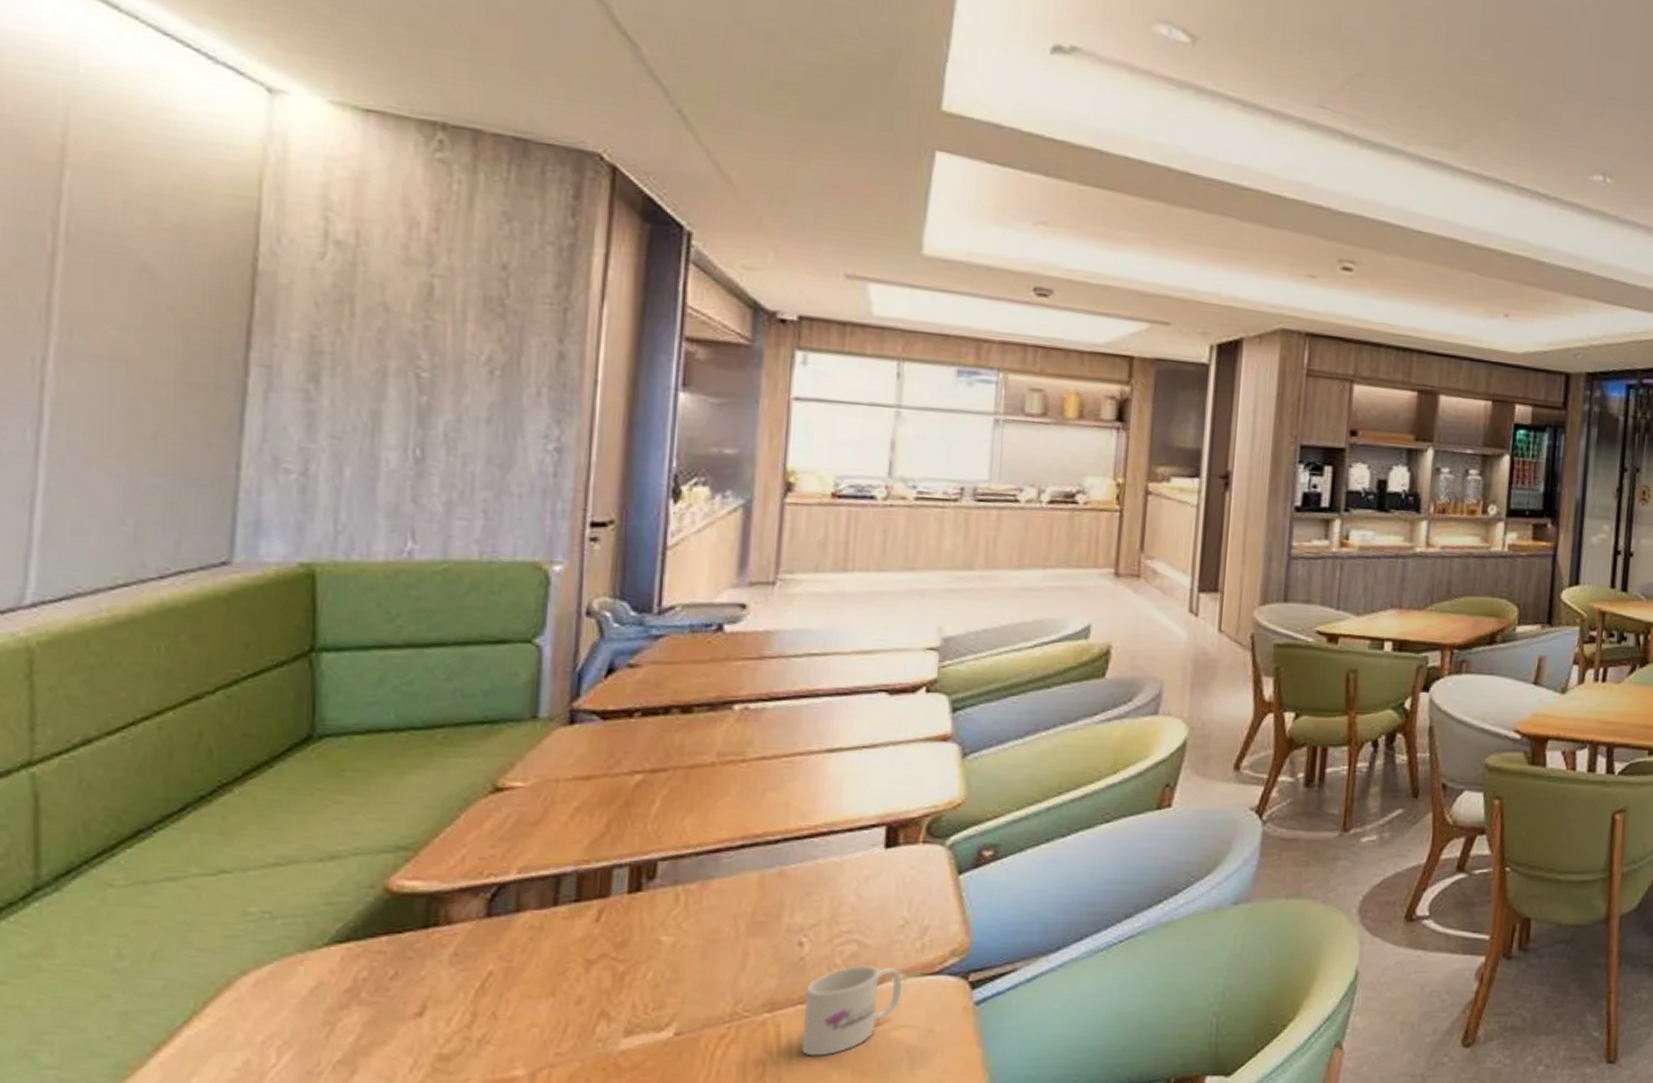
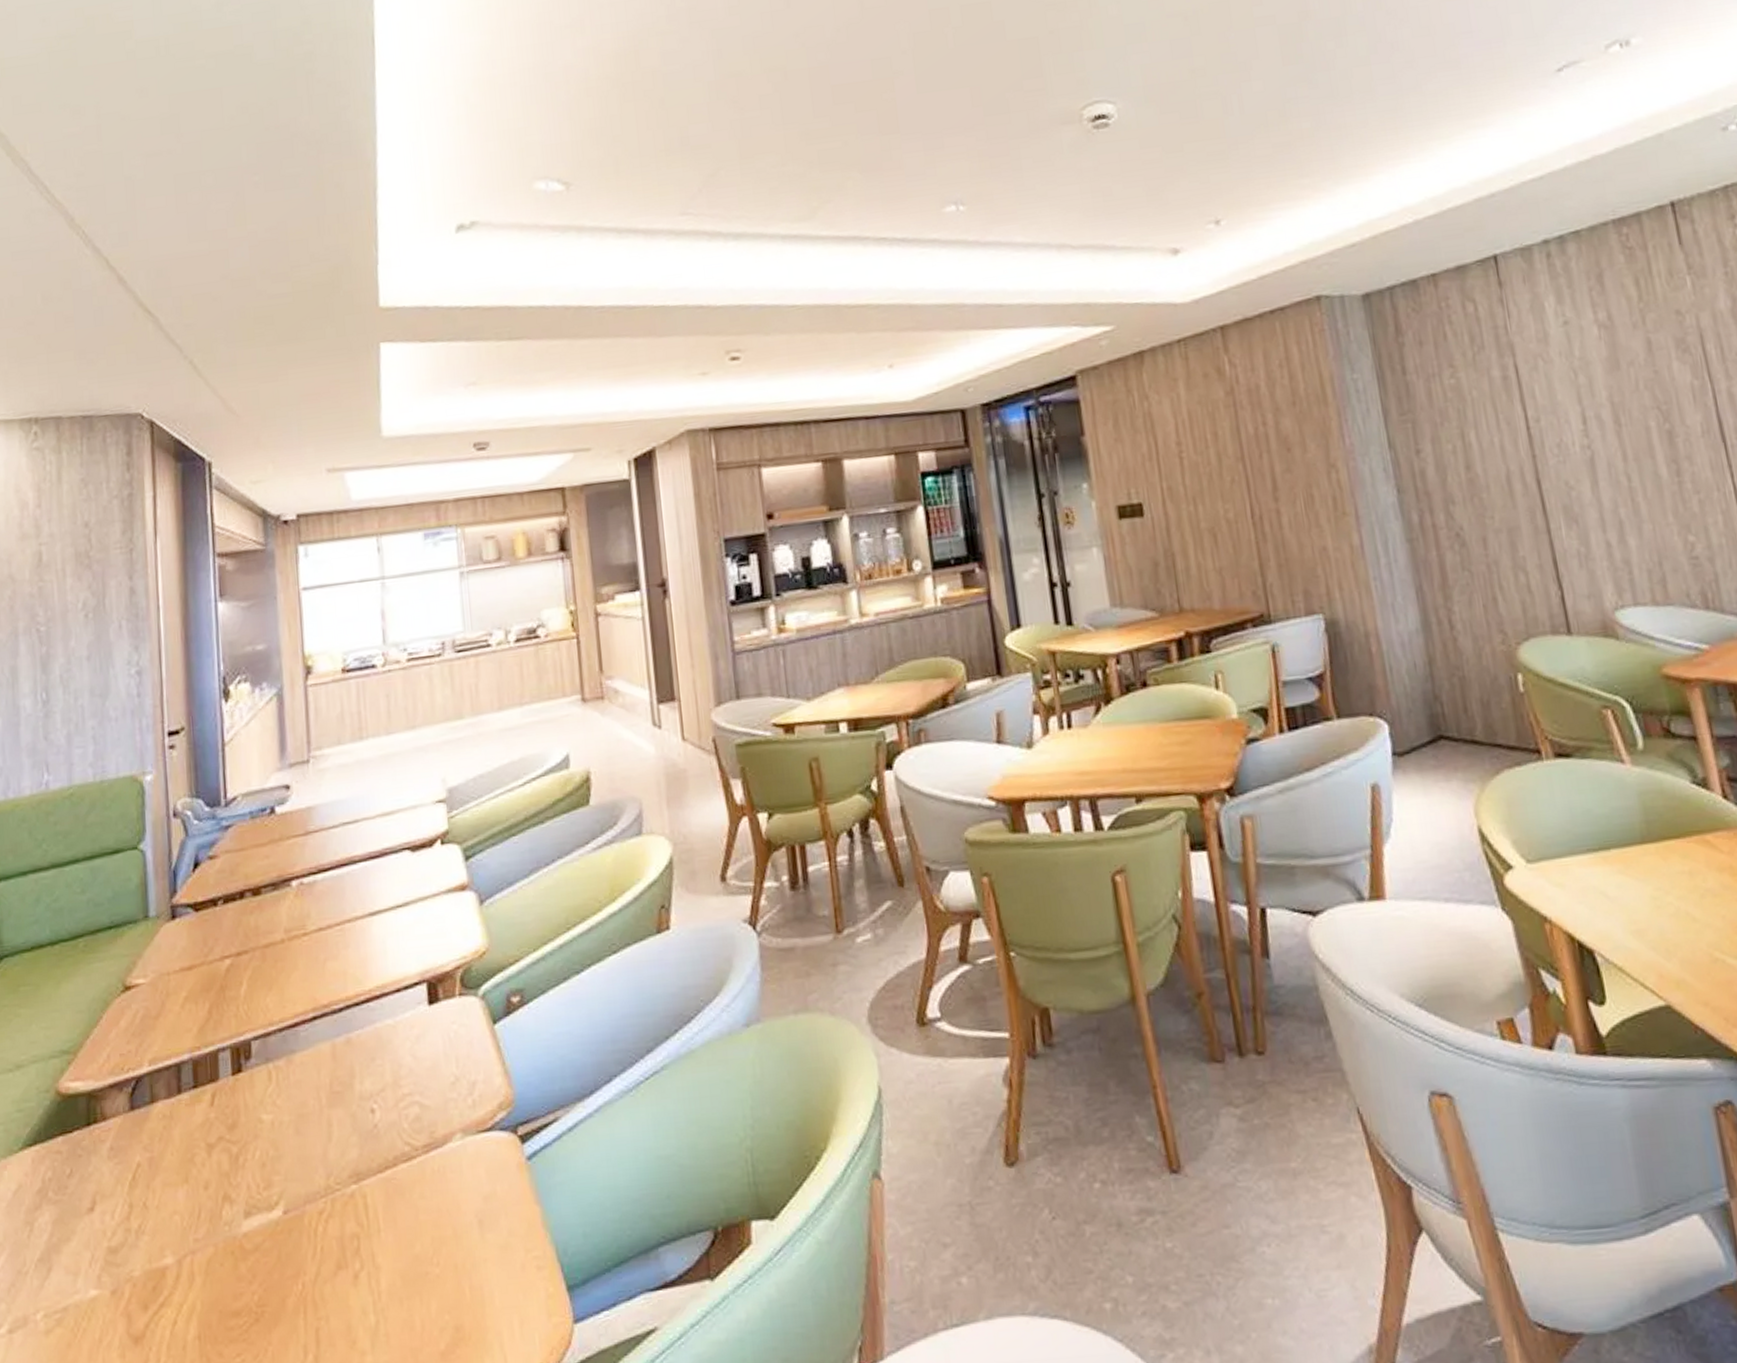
mug: present [801,965,903,1056] -> none [382,1126,462,1227]

